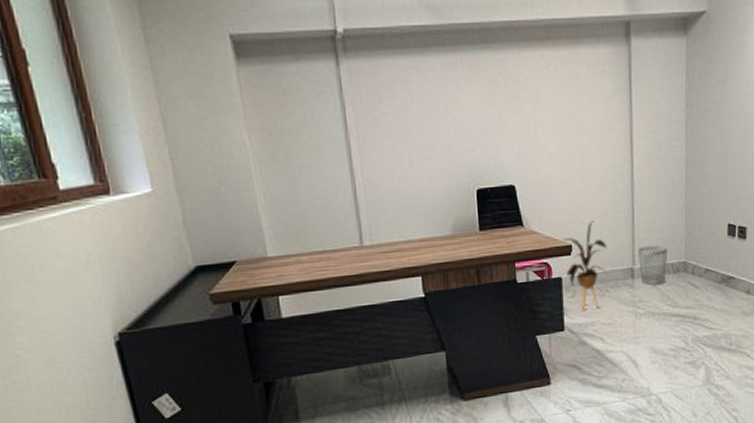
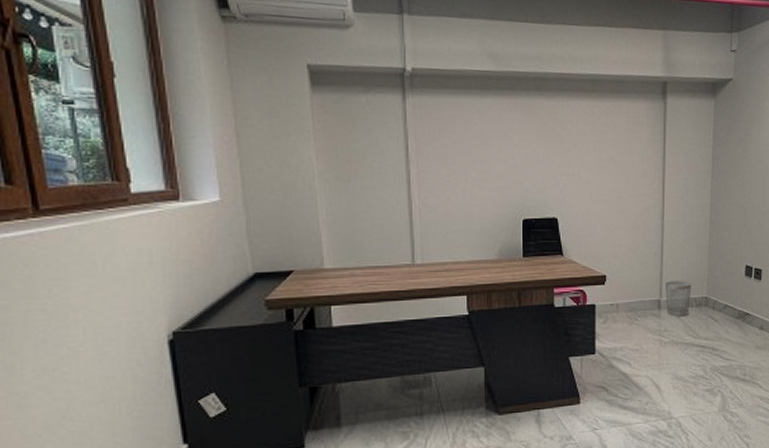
house plant: present [562,221,607,312] -> none [597,255,637,337]

